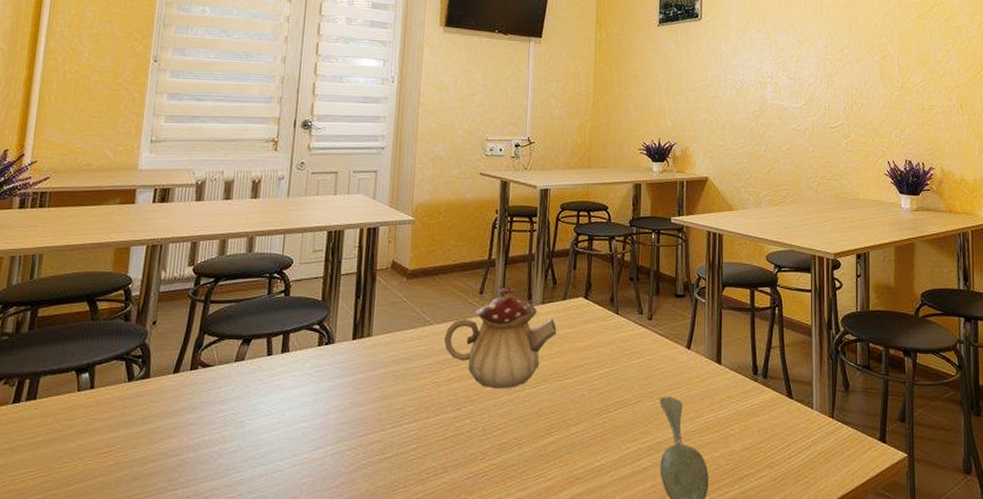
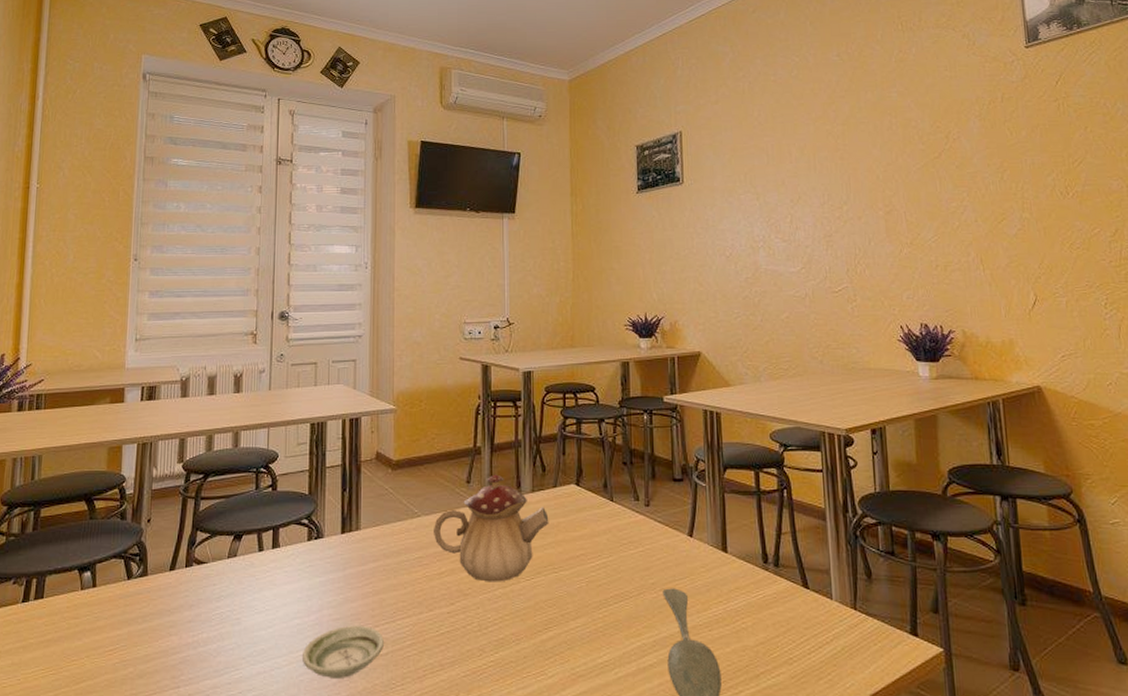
saucer: none [306,429,389,480] -> present [303,625,384,678]

